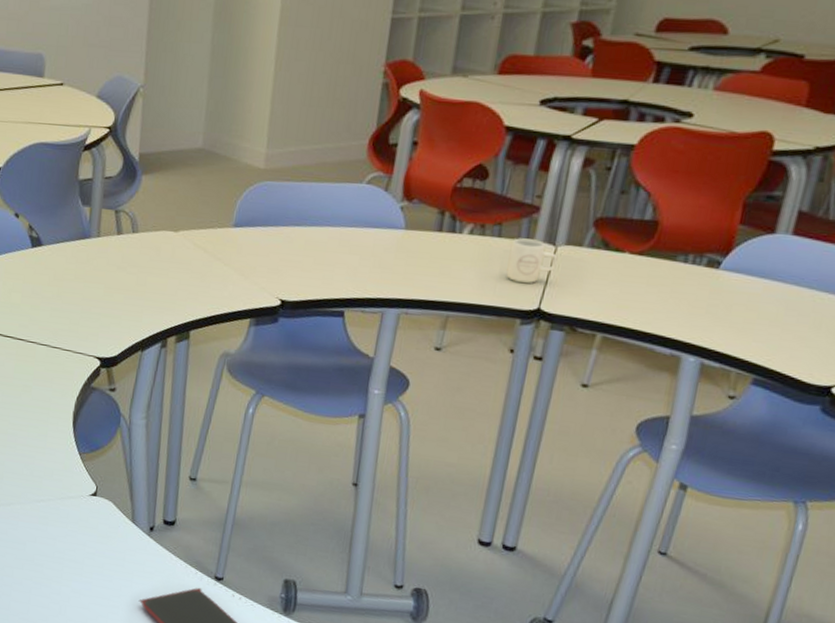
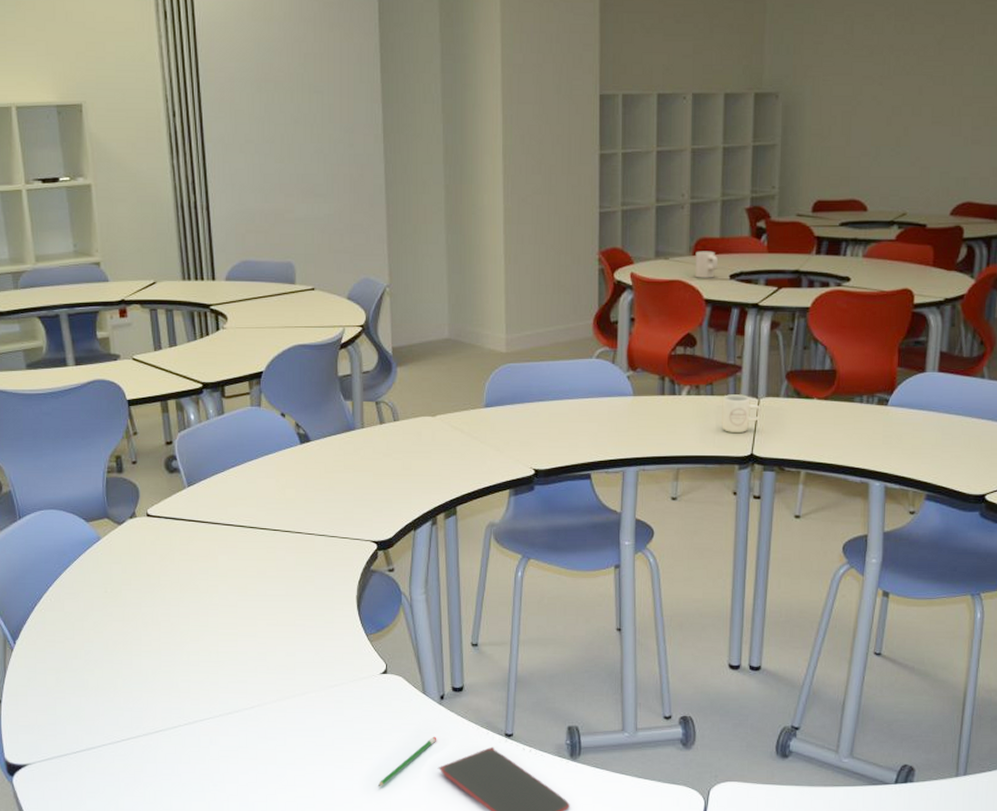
pencil: none [74,567,142,610] -> present [377,736,437,787]
cup: none [497,69,529,103] -> present [695,251,719,278]

